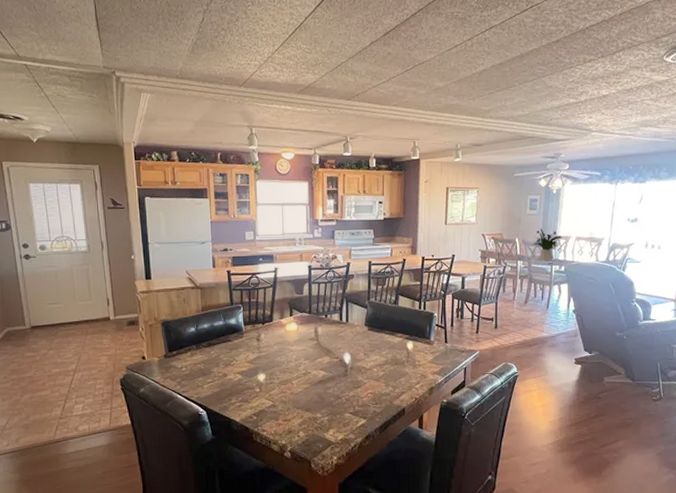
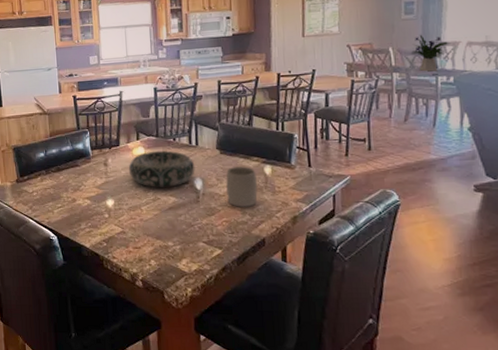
decorative bowl: none [281,326,345,362] -> present [128,150,195,187]
mug: none [372,342,400,380] -> present [226,166,258,207]

